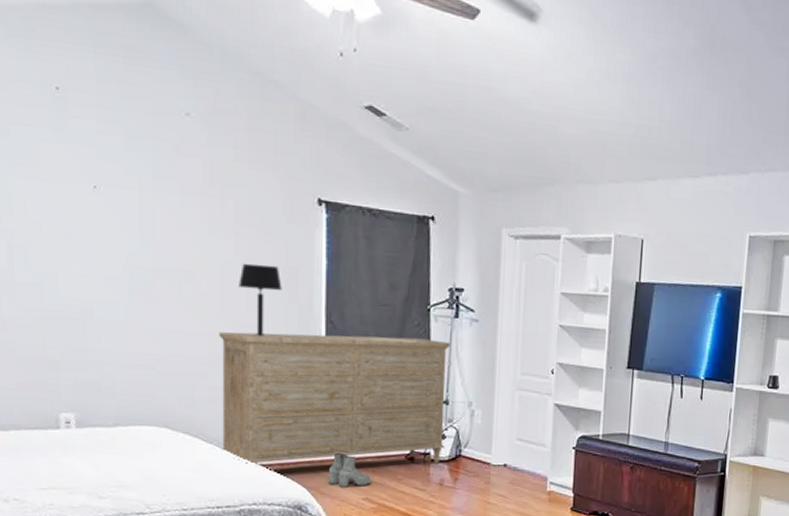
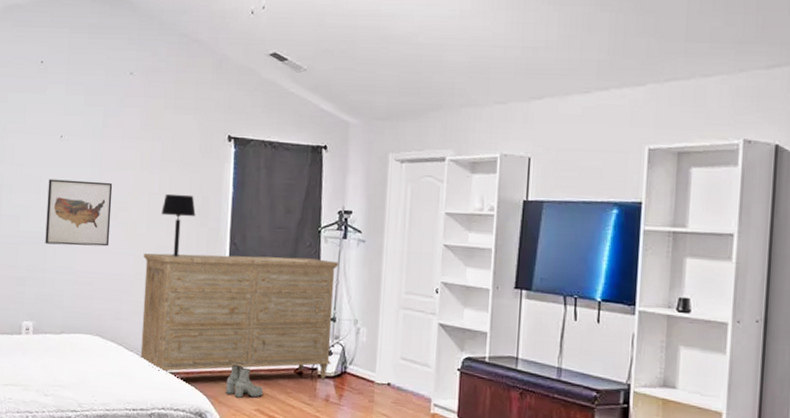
wall art: none [81,239,173,324] -> present [45,179,113,247]

